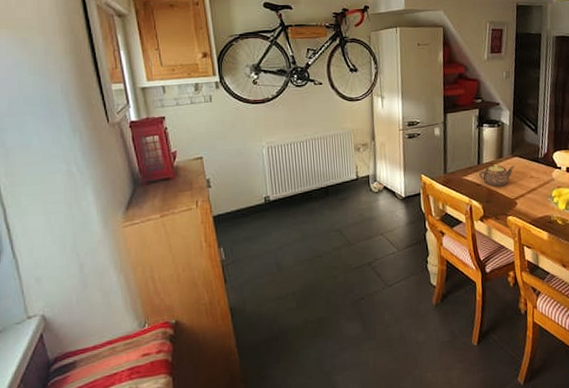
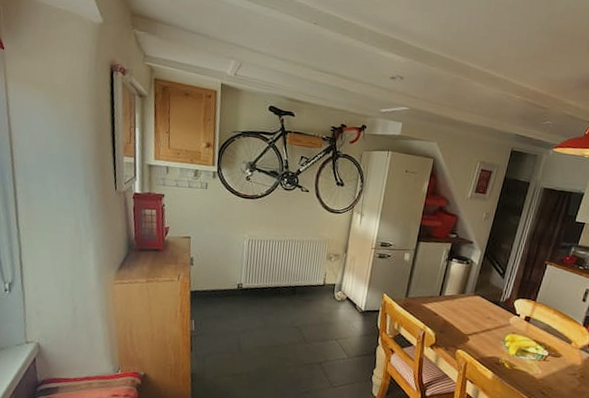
teapot: present [479,164,515,186] -> none [438,298,475,320]

